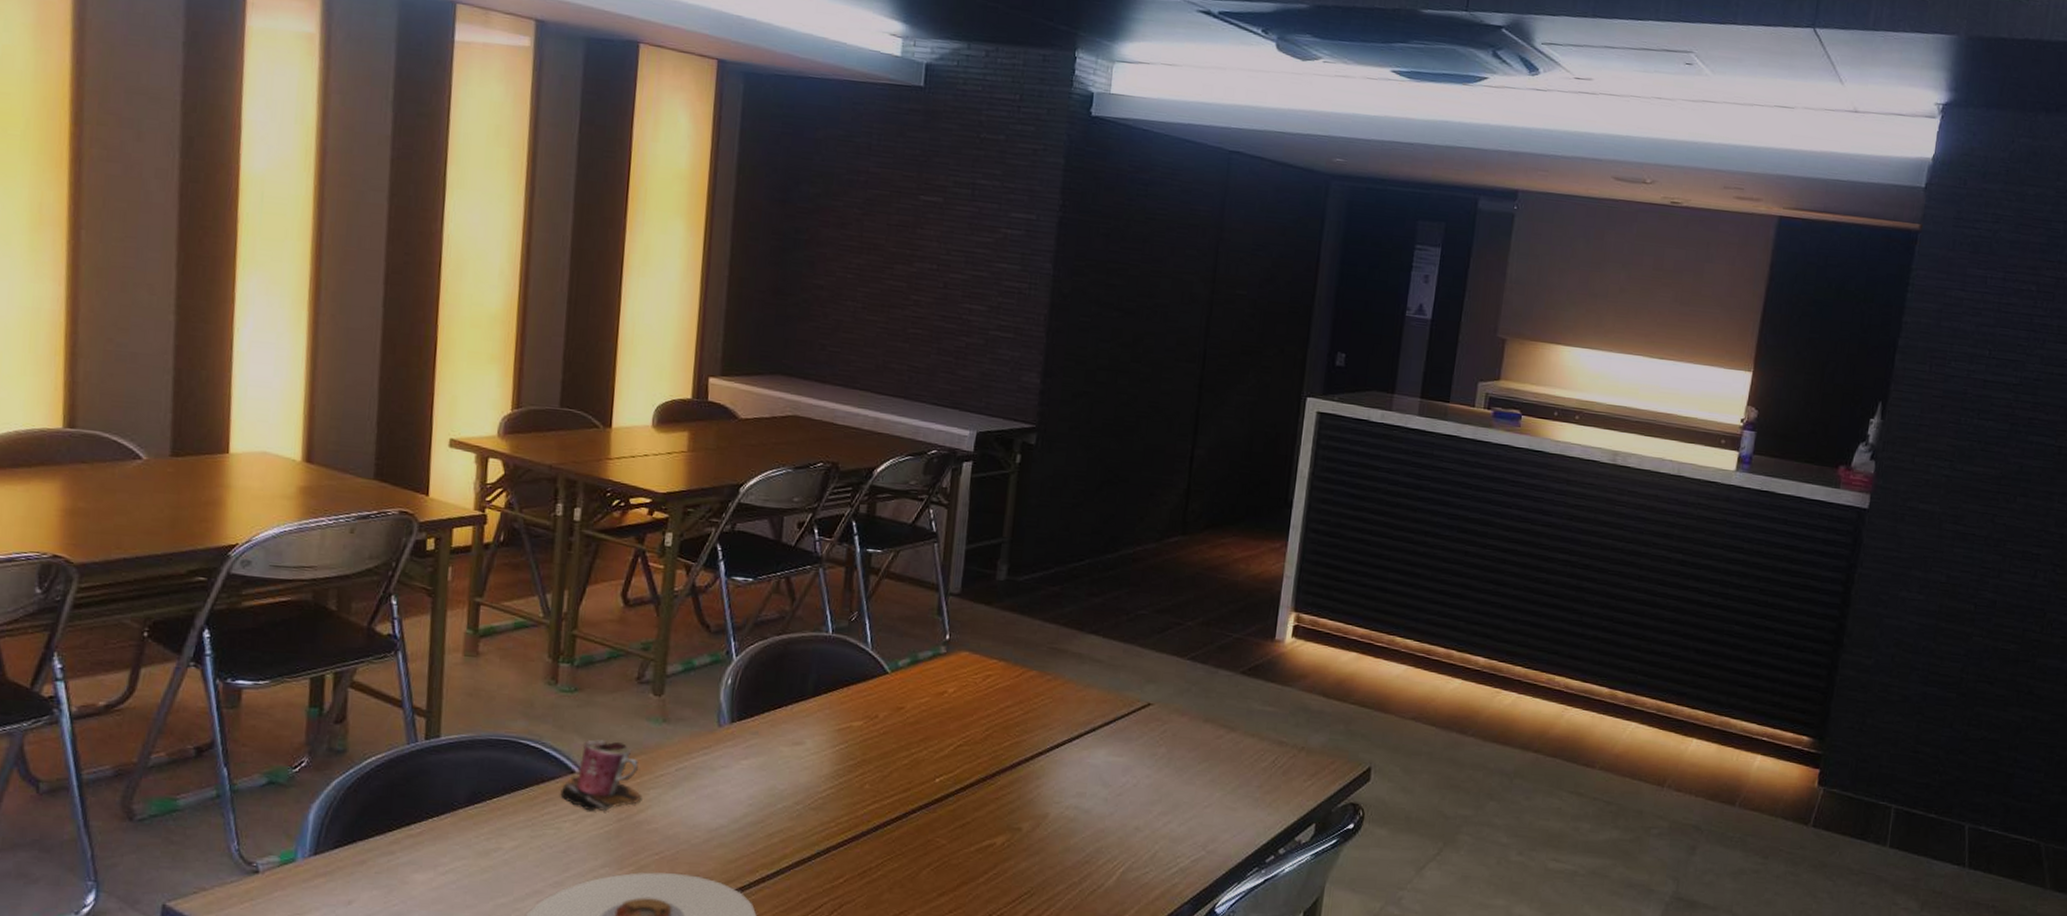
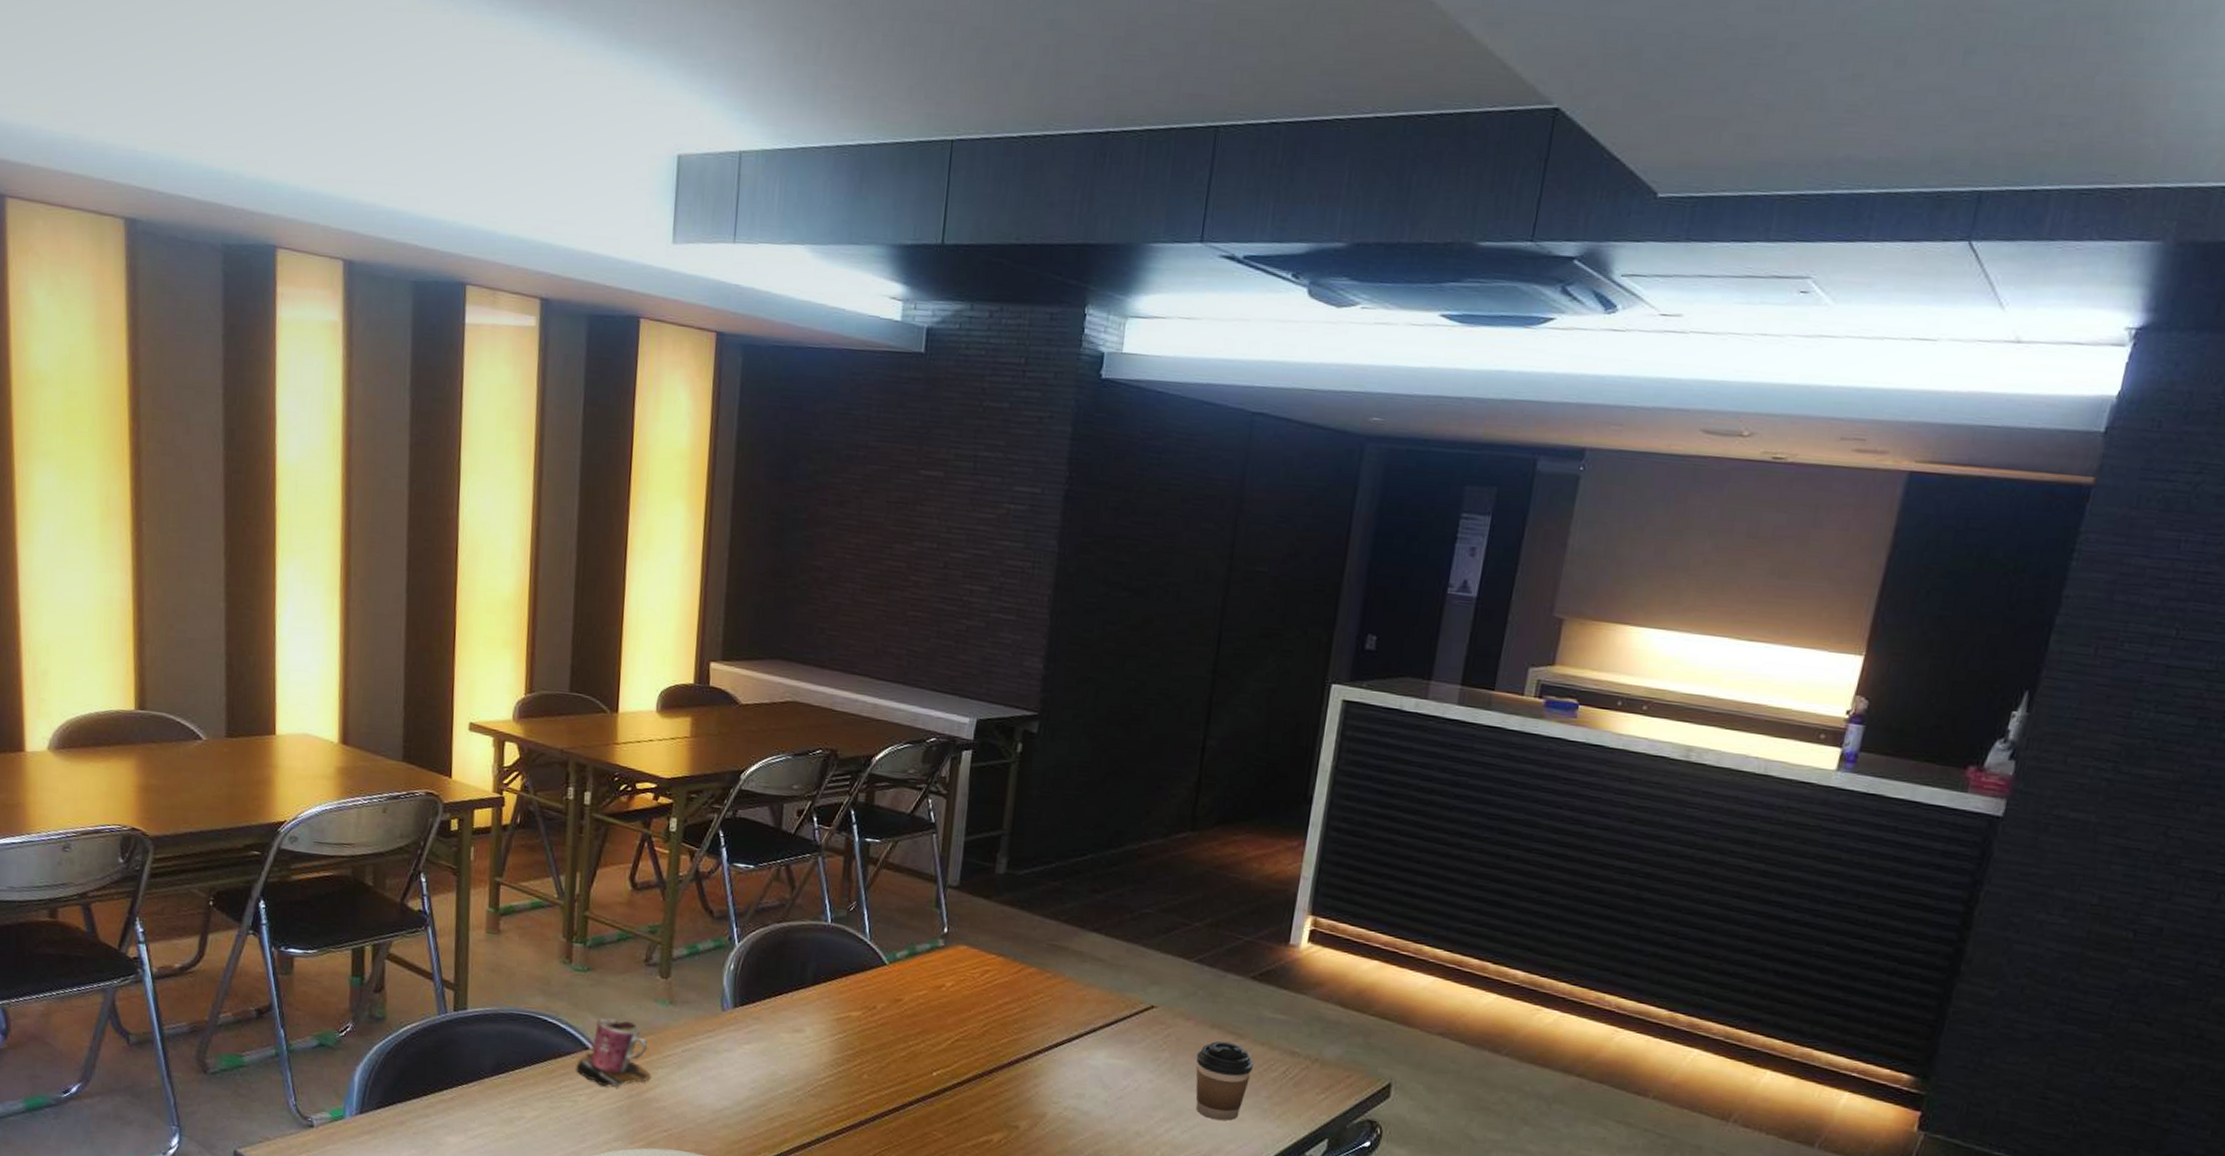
coffee cup: none [1191,734,1245,812] -> present [1195,1041,1253,1121]

